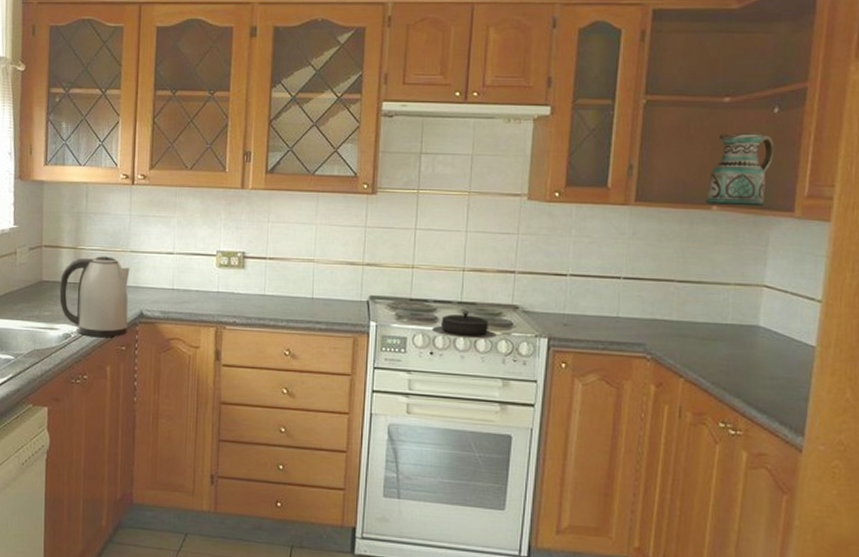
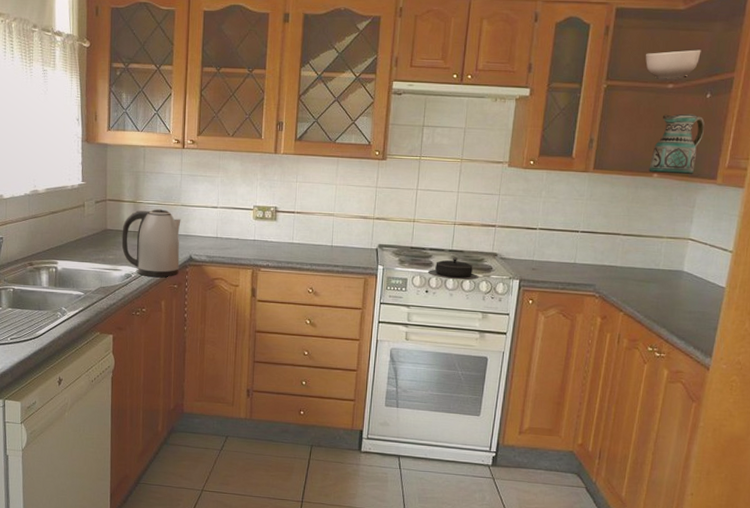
bowl: none [692,55,763,92] -> present [645,49,701,79]

